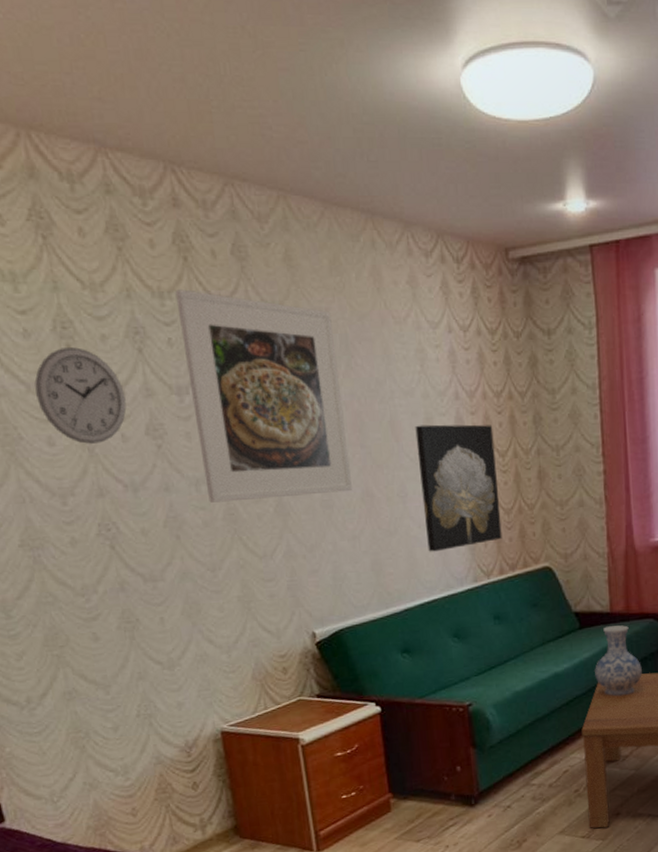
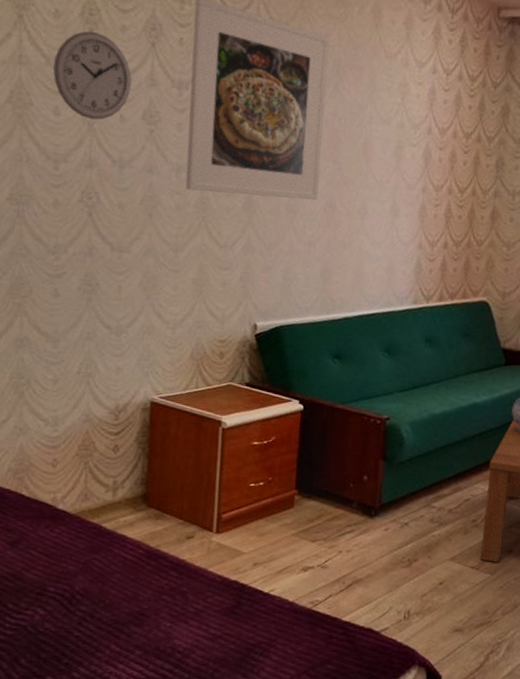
wall art: present [415,424,502,552] -> none [376,151,458,270]

